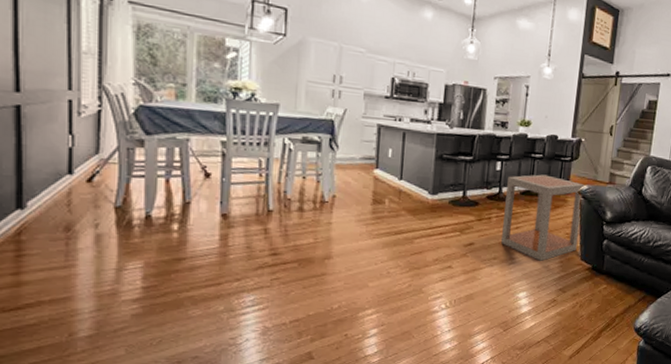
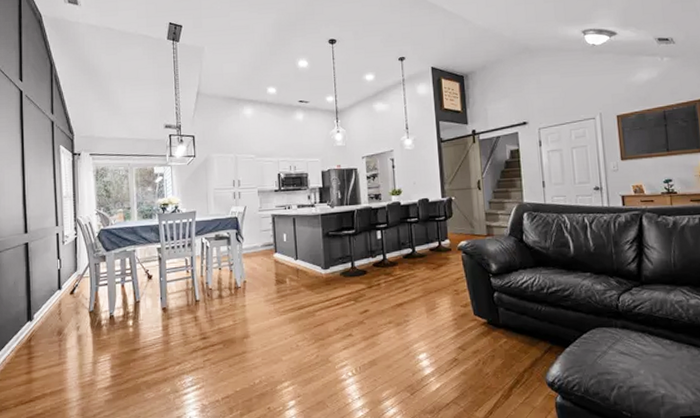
side table: present [501,174,584,261] -> none [389,236,468,321]

